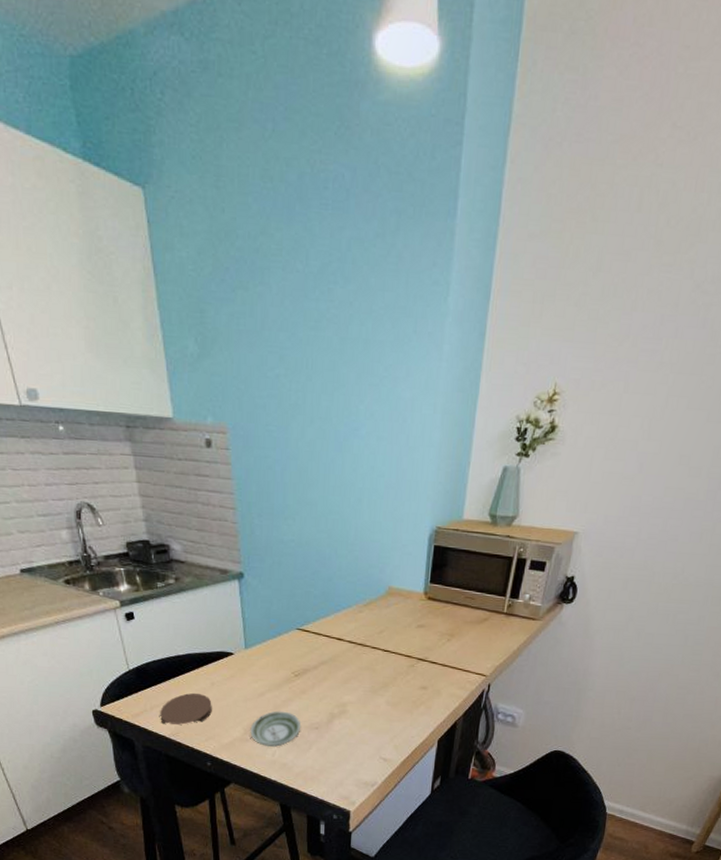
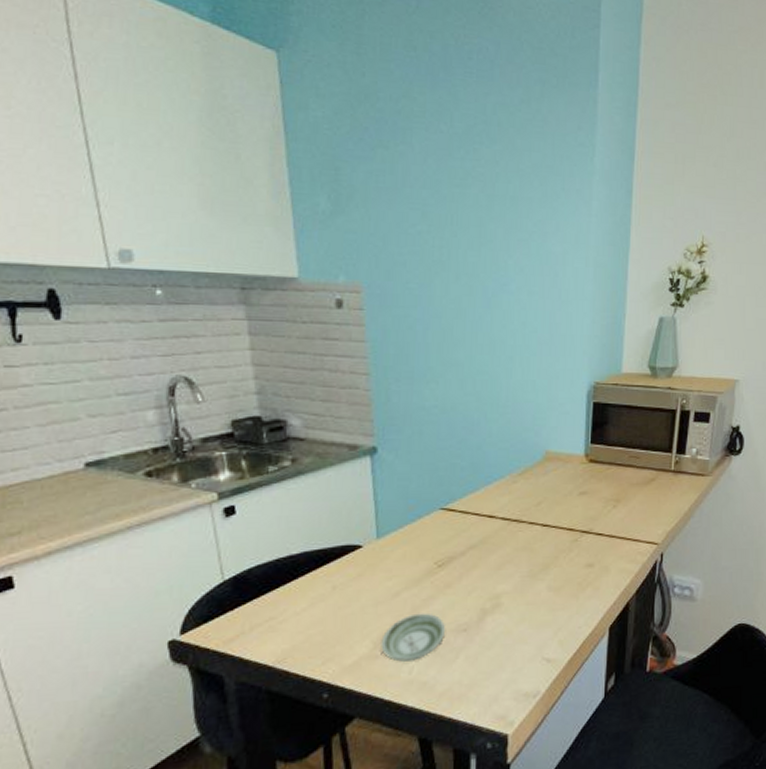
coaster: present [160,692,212,725] -> none [262,601,333,648]

